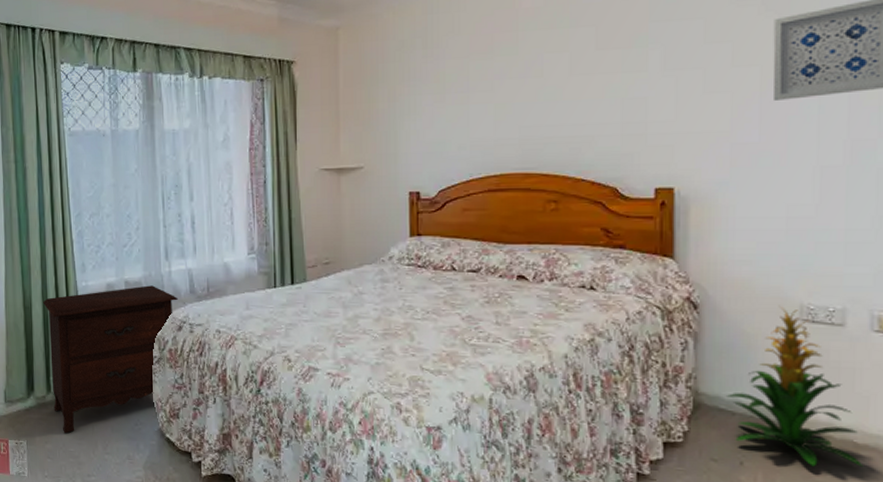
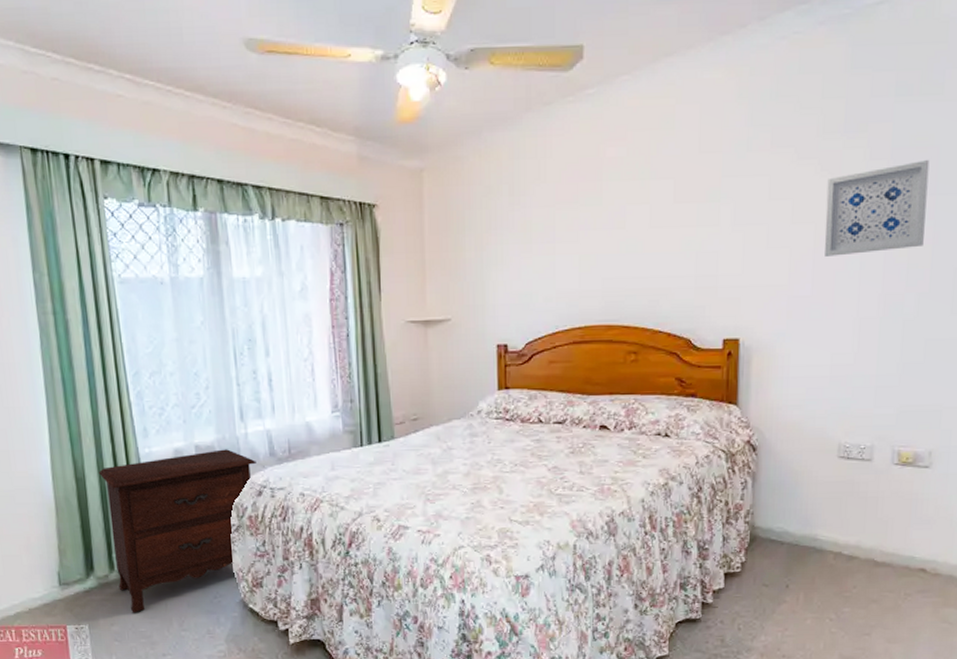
indoor plant: present [727,306,864,467] -> none [778,446,881,584]

